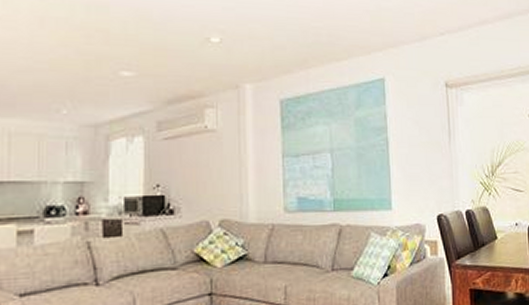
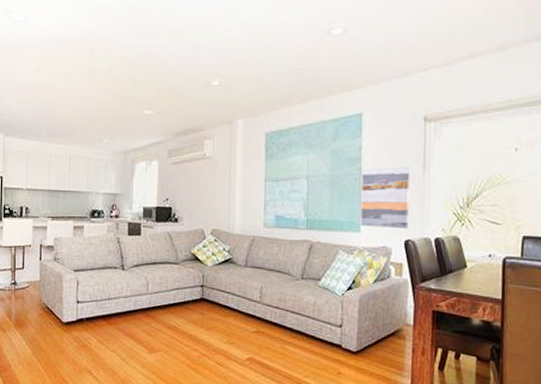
wall art: none [389,135,439,203] -> present [360,166,411,228]

